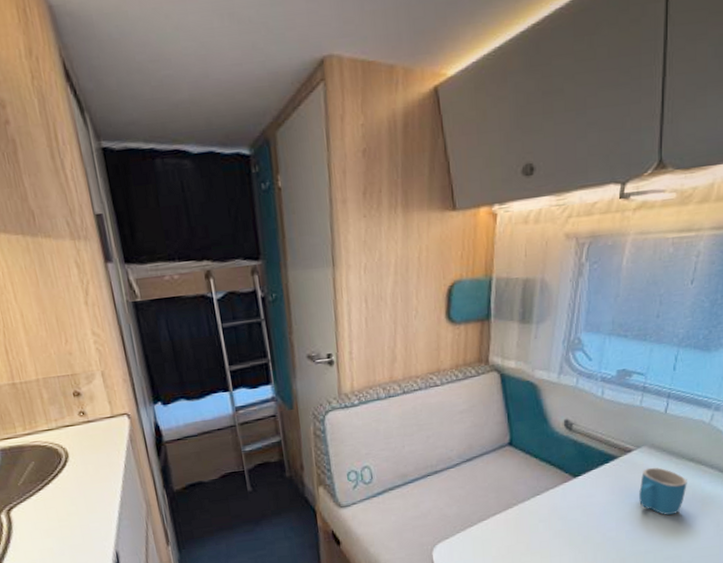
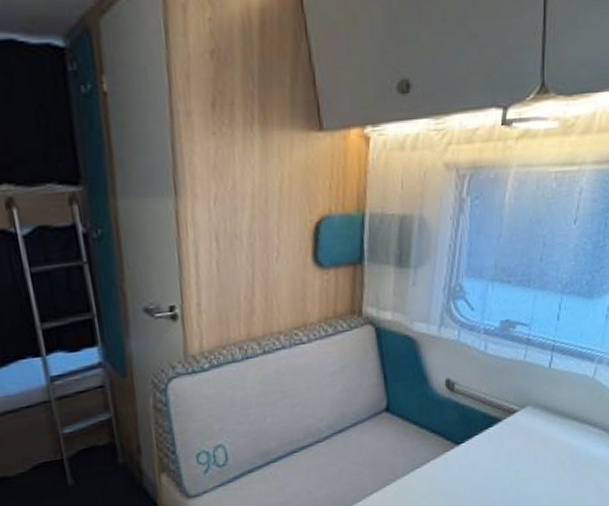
mug: present [639,467,687,516] -> none [524,428,572,482]

